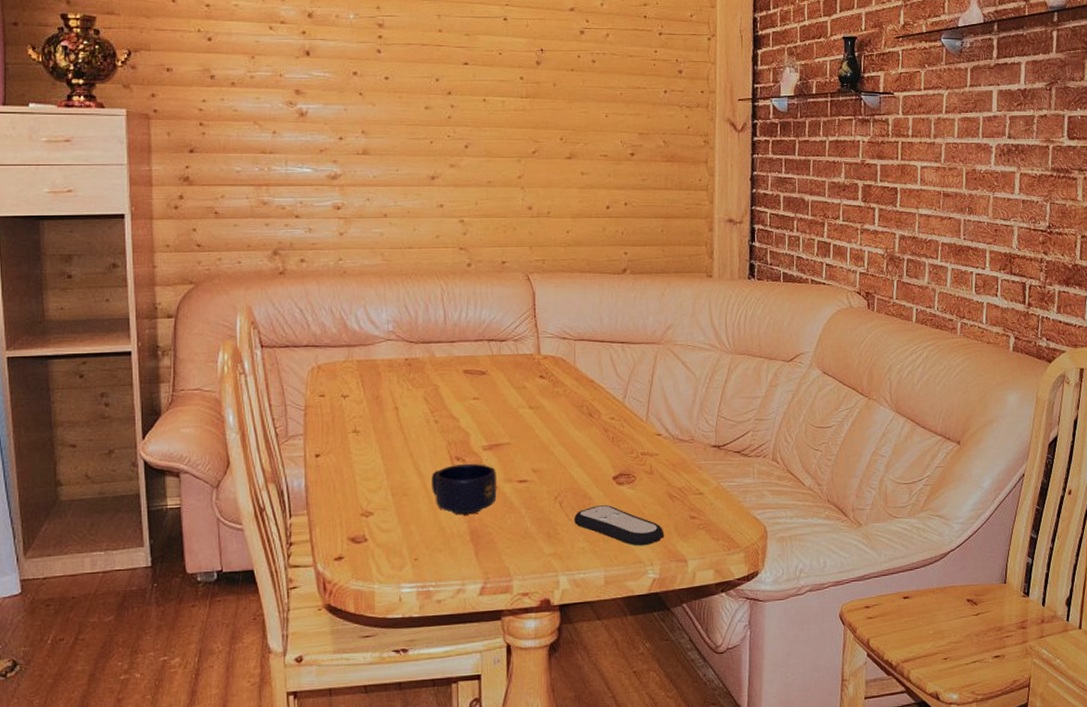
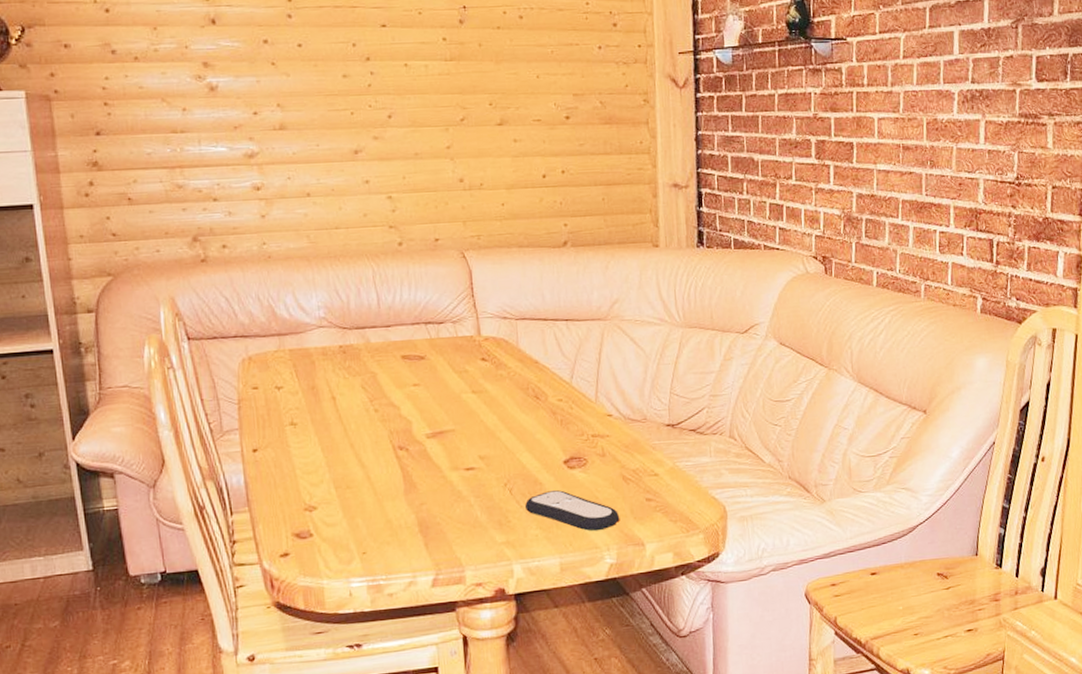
mug: present [432,464,497,515] -> none [375,452,444,506]

